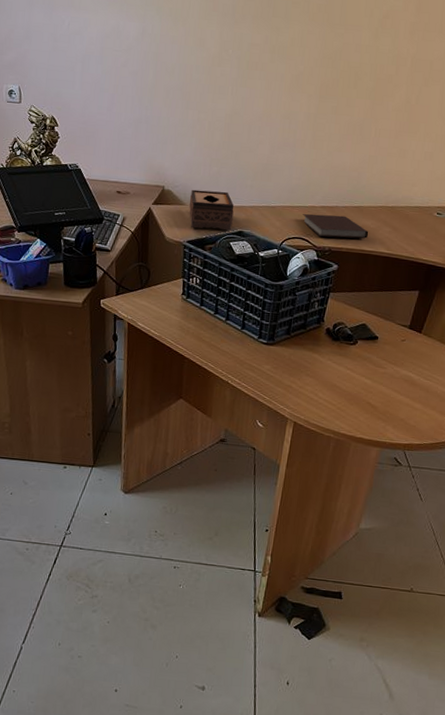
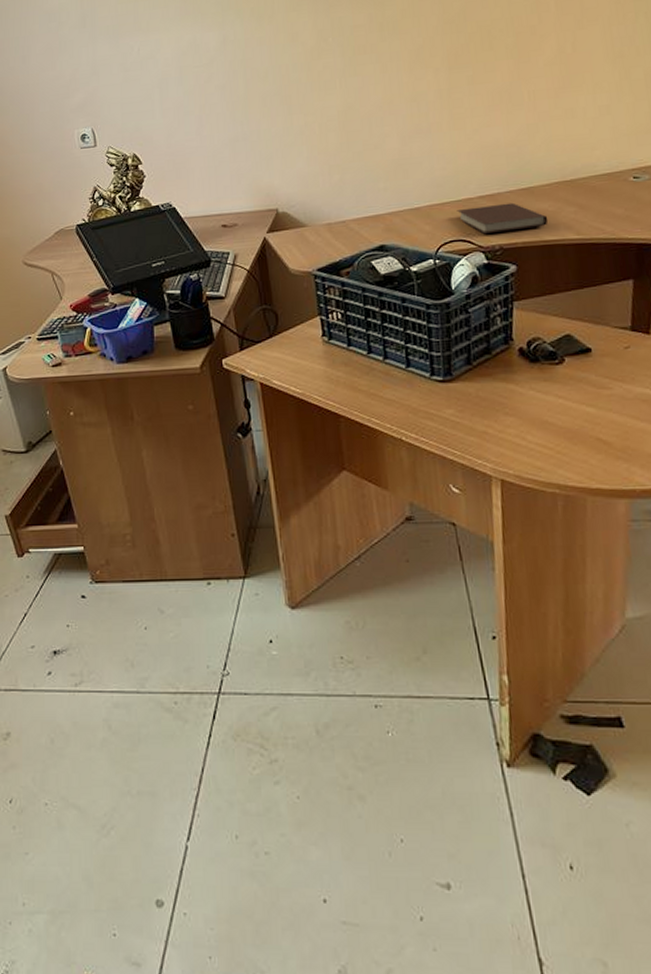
tissue box: present [189,189,234,231] -> none [311,201,370,253]

